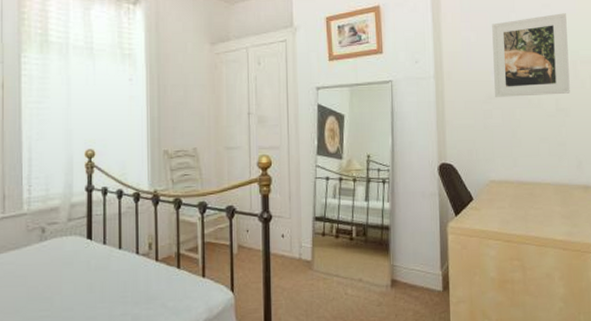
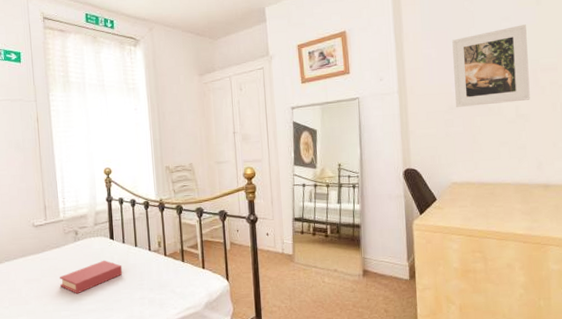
book: none [17,265,101,310] -> present [60,260,123,294]

